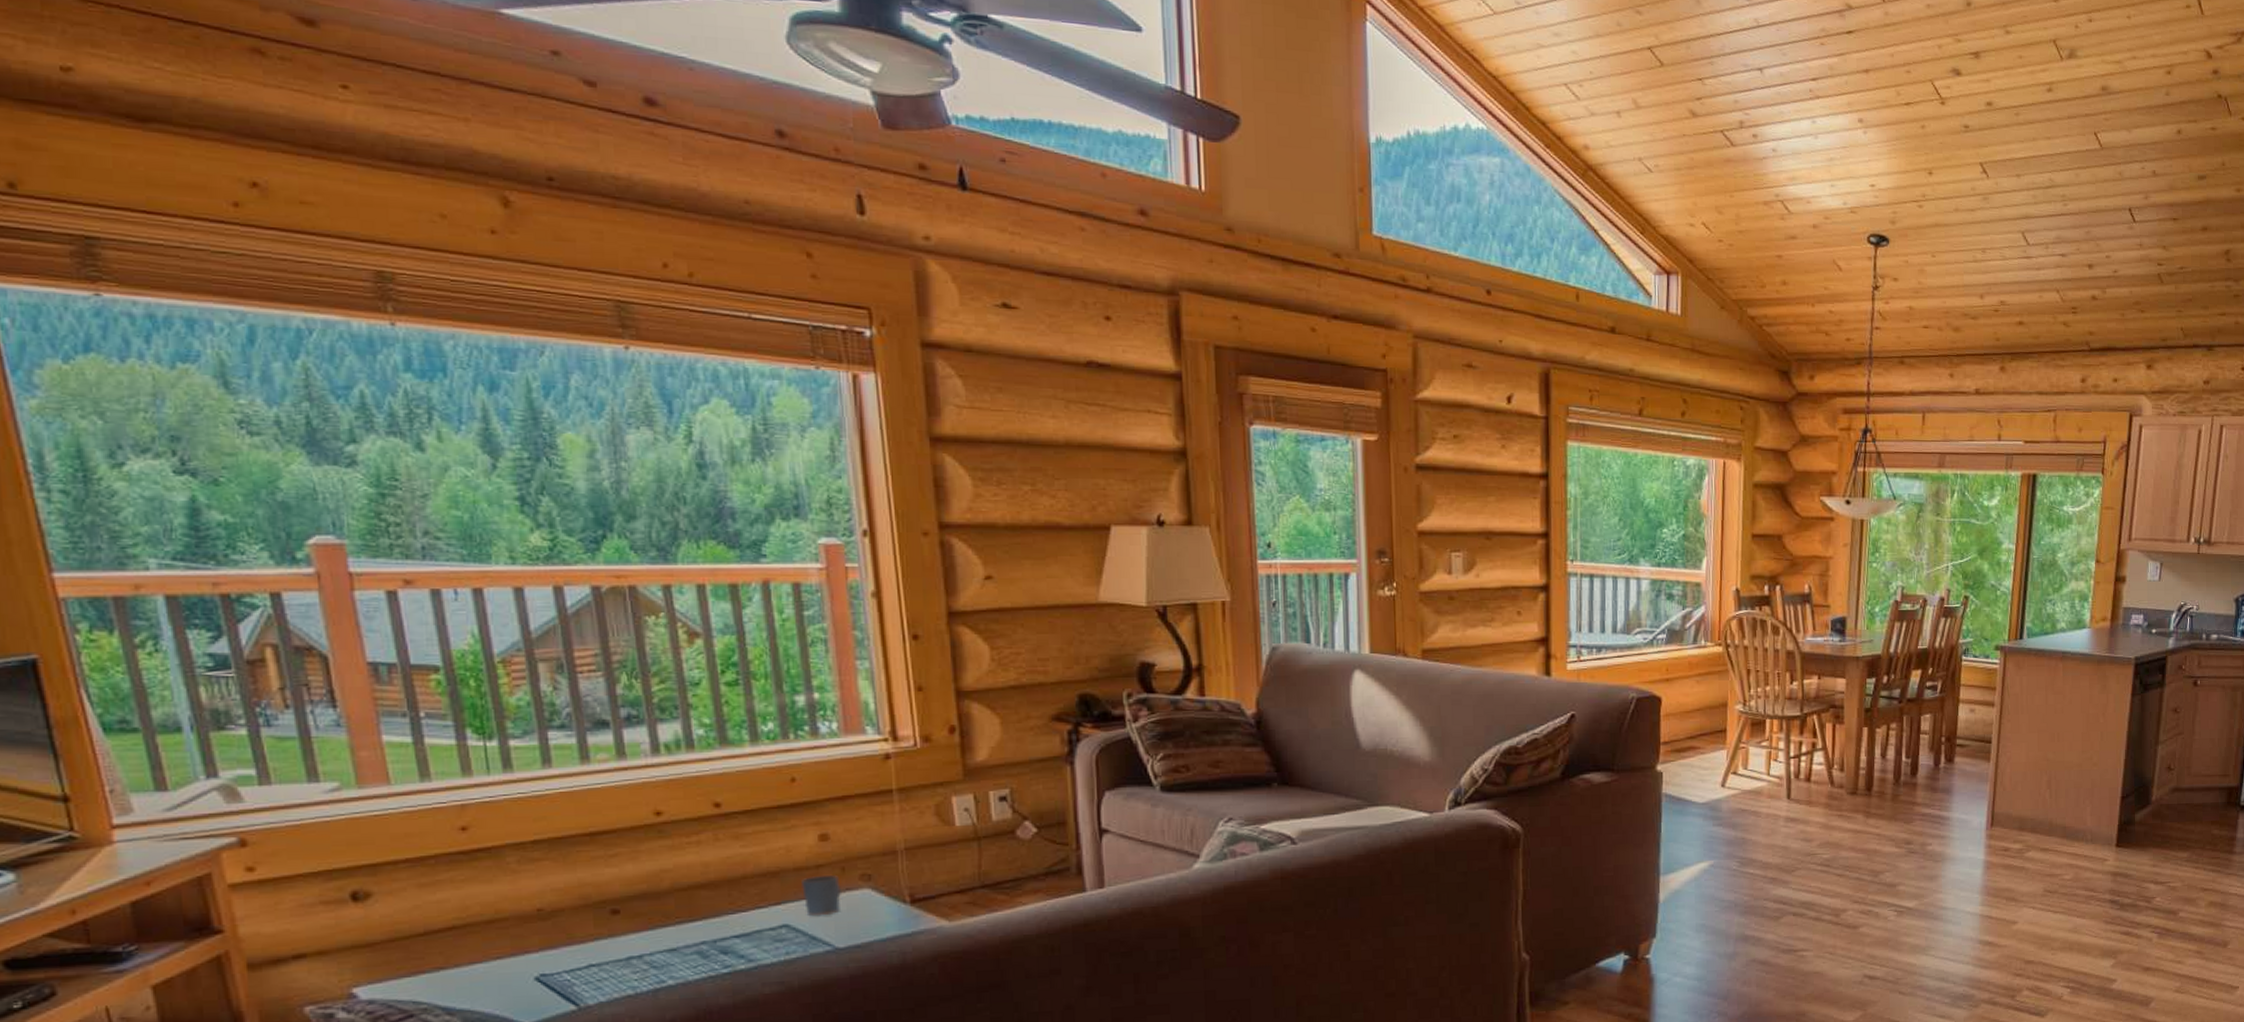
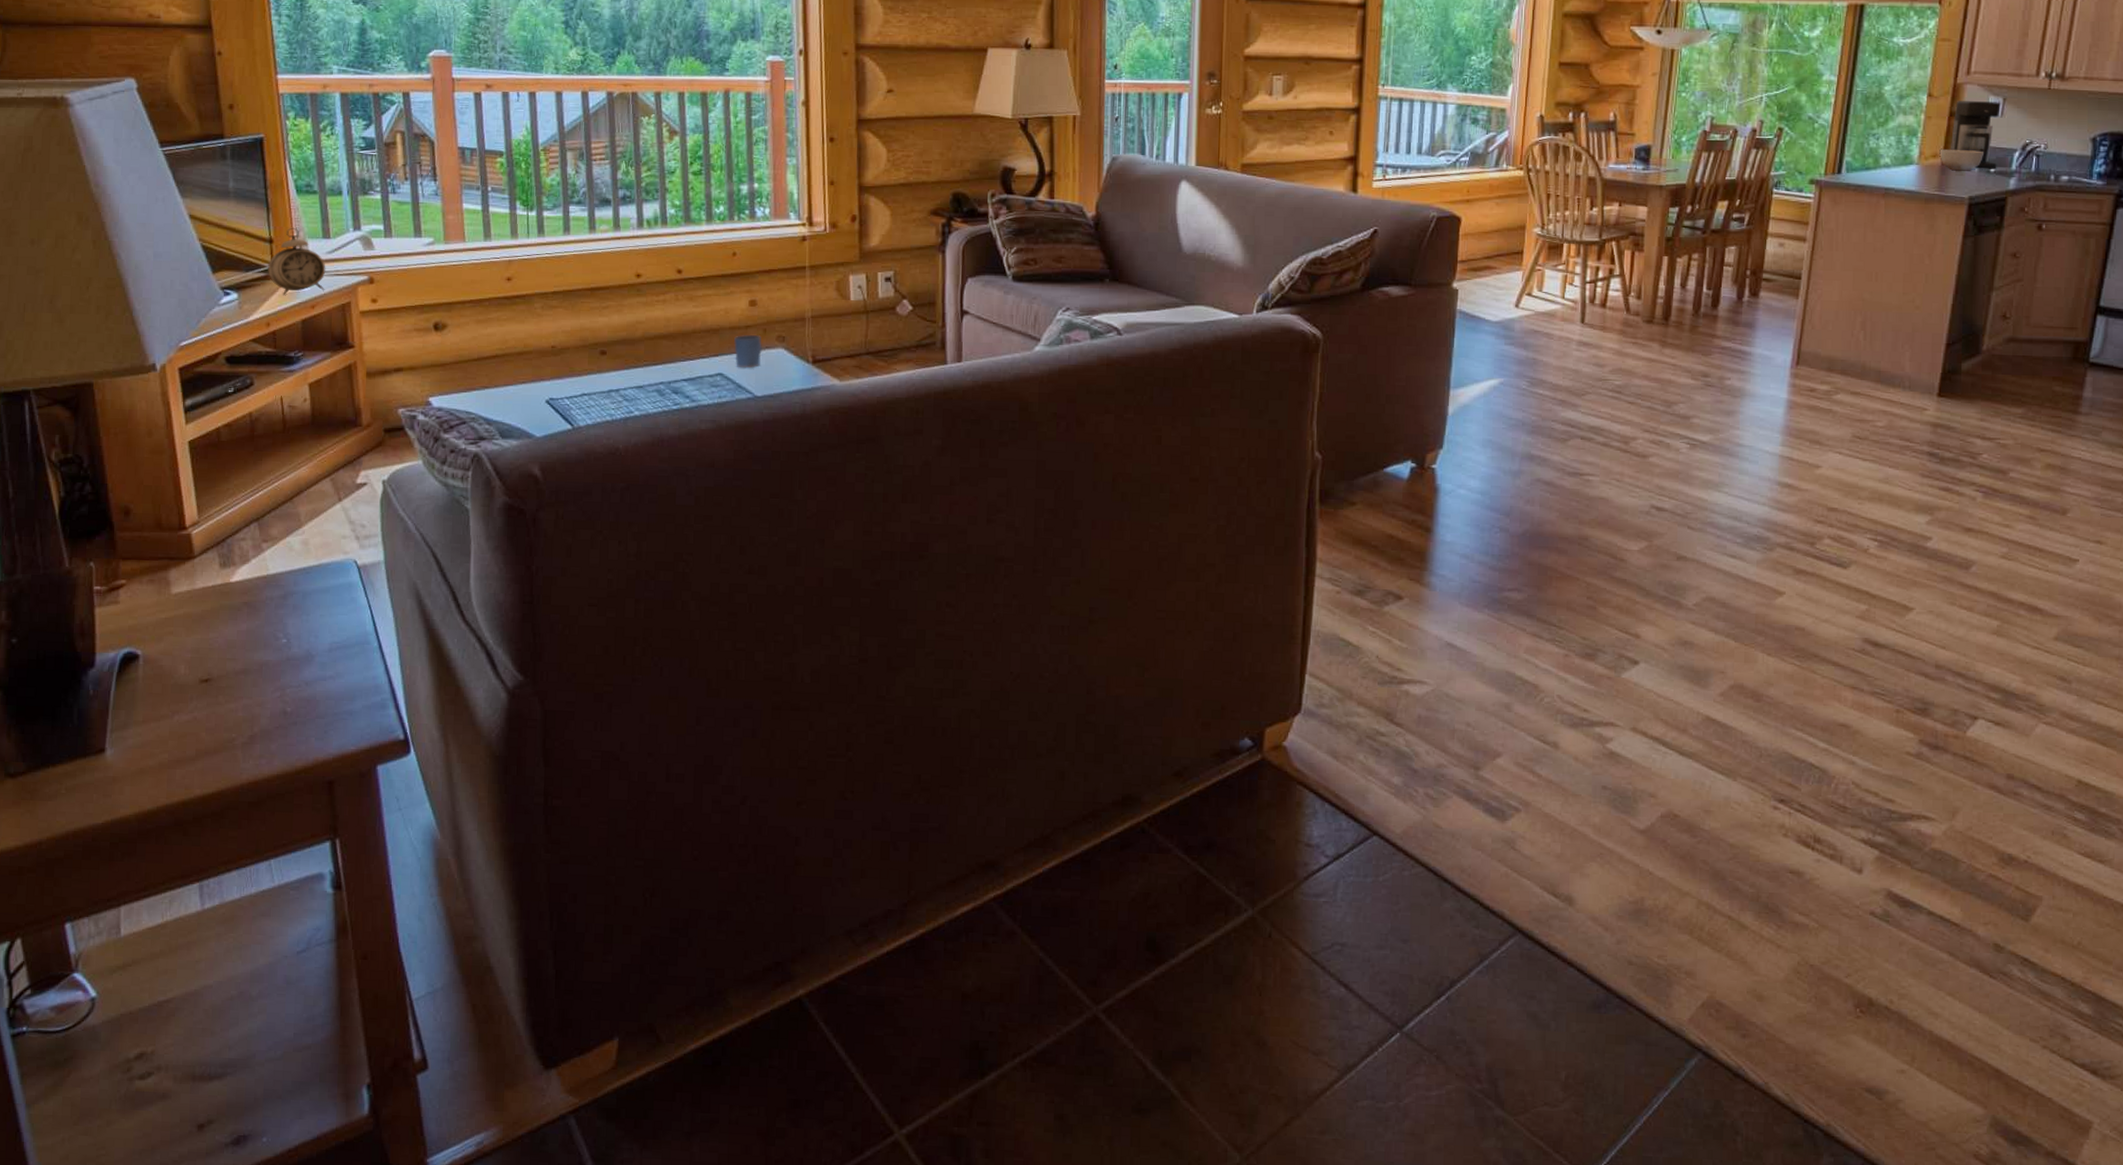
alarm clock: none [64,778,166,870] -> present [268,227,326,295]
bowl: none [2109,612,2147,633] -> present [1940,148,1985,171]
coffee maker: none [2117,566,2159,631] -> present [1951,101,2001,169]

